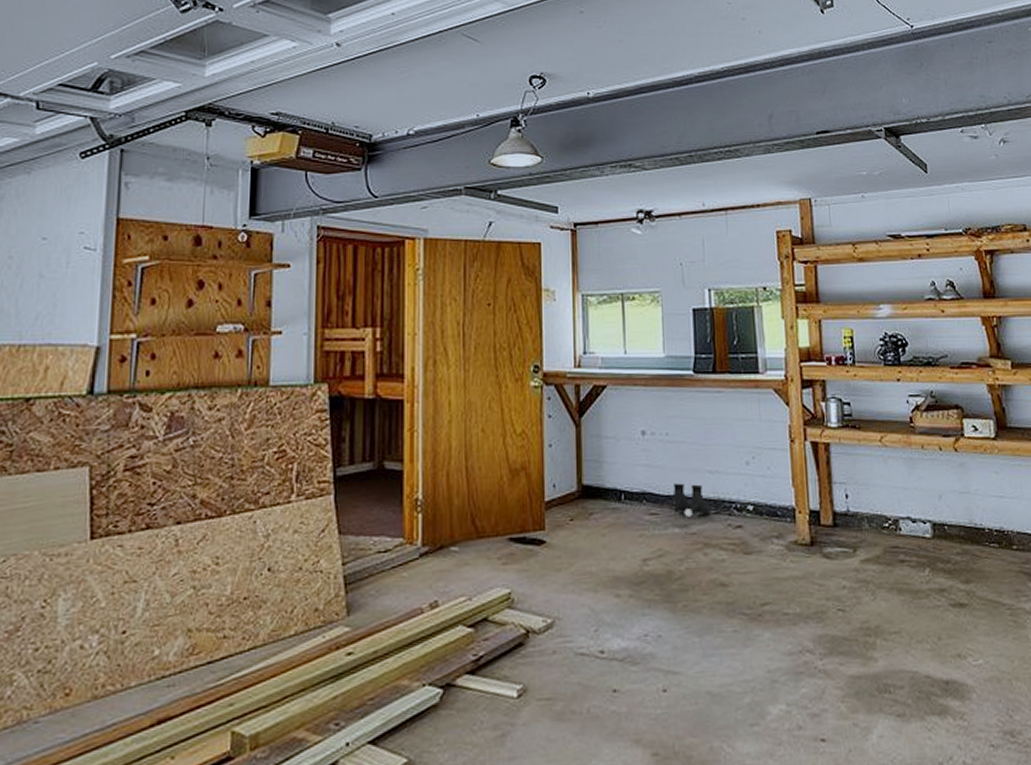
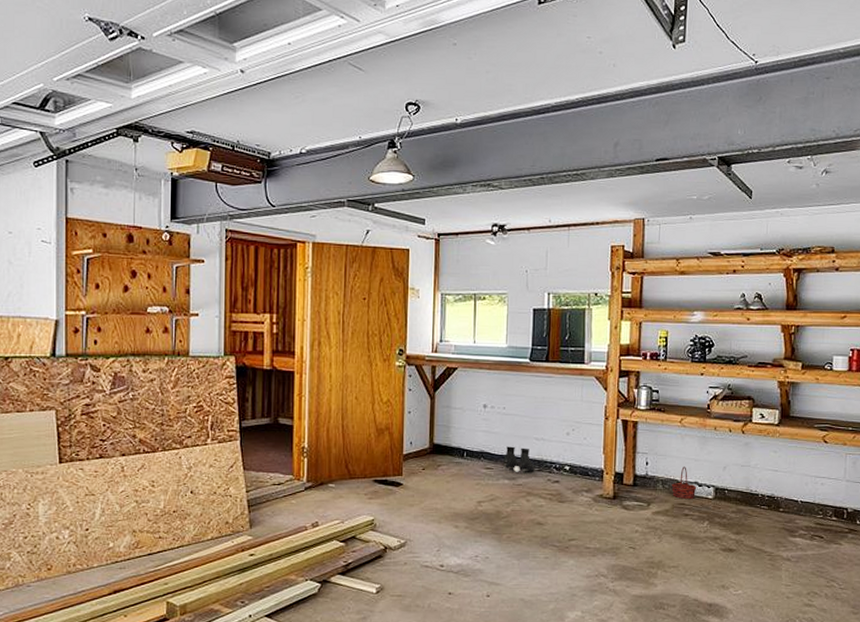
basket: none [879,497,911,540] -> present [671,466,697,499]

